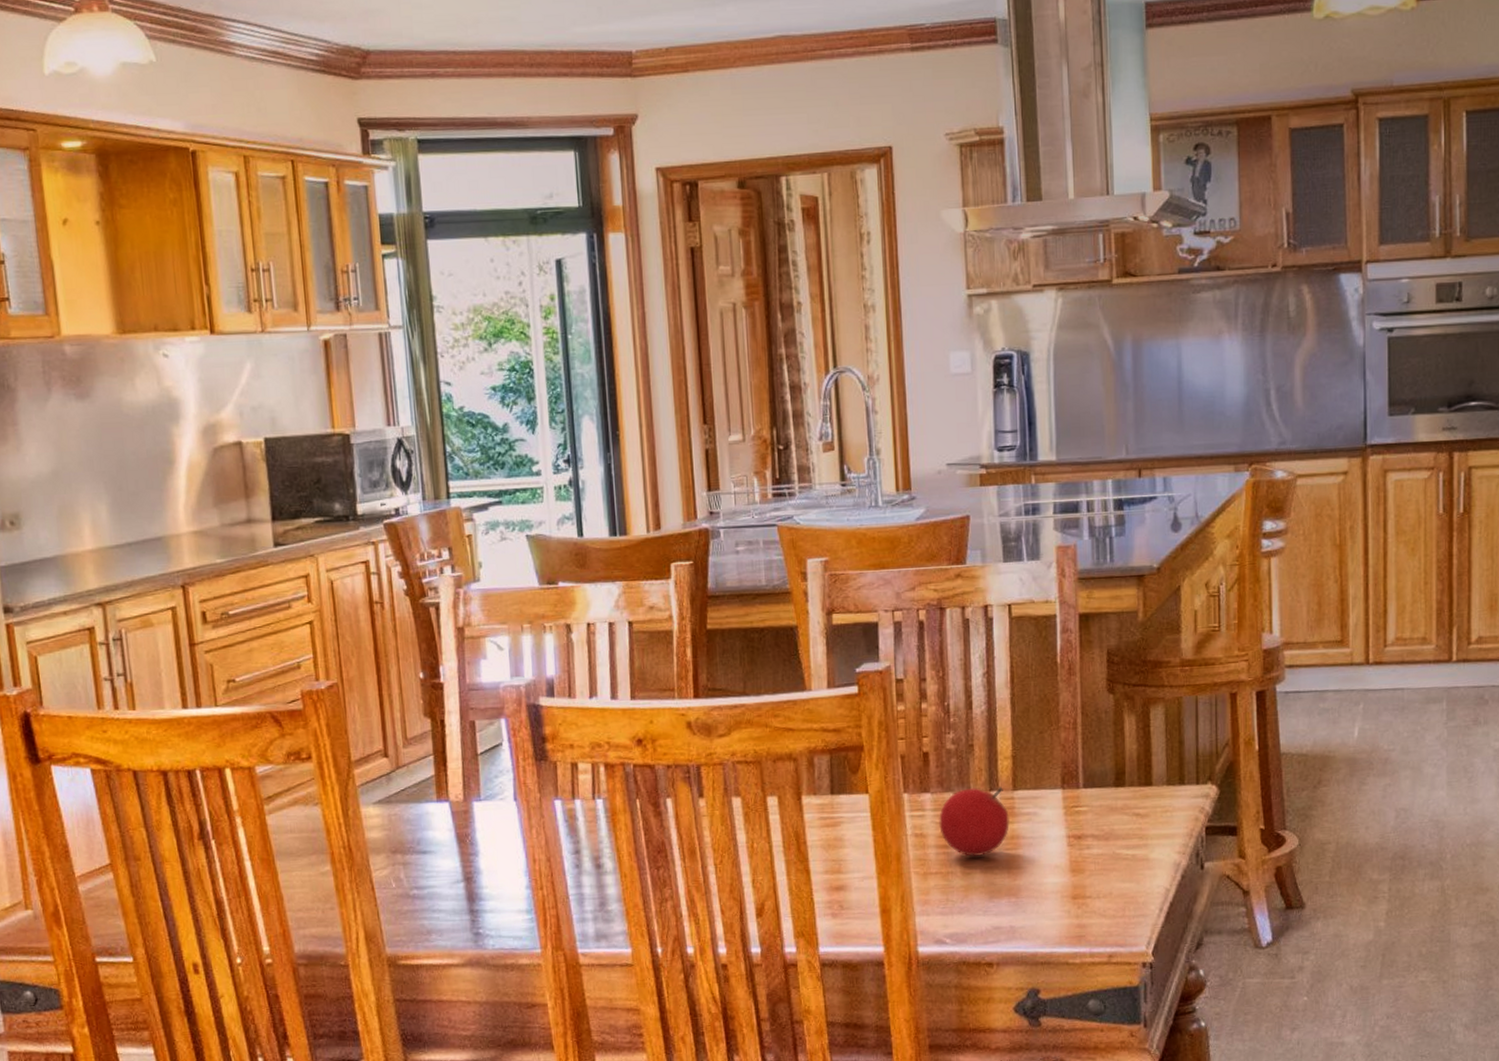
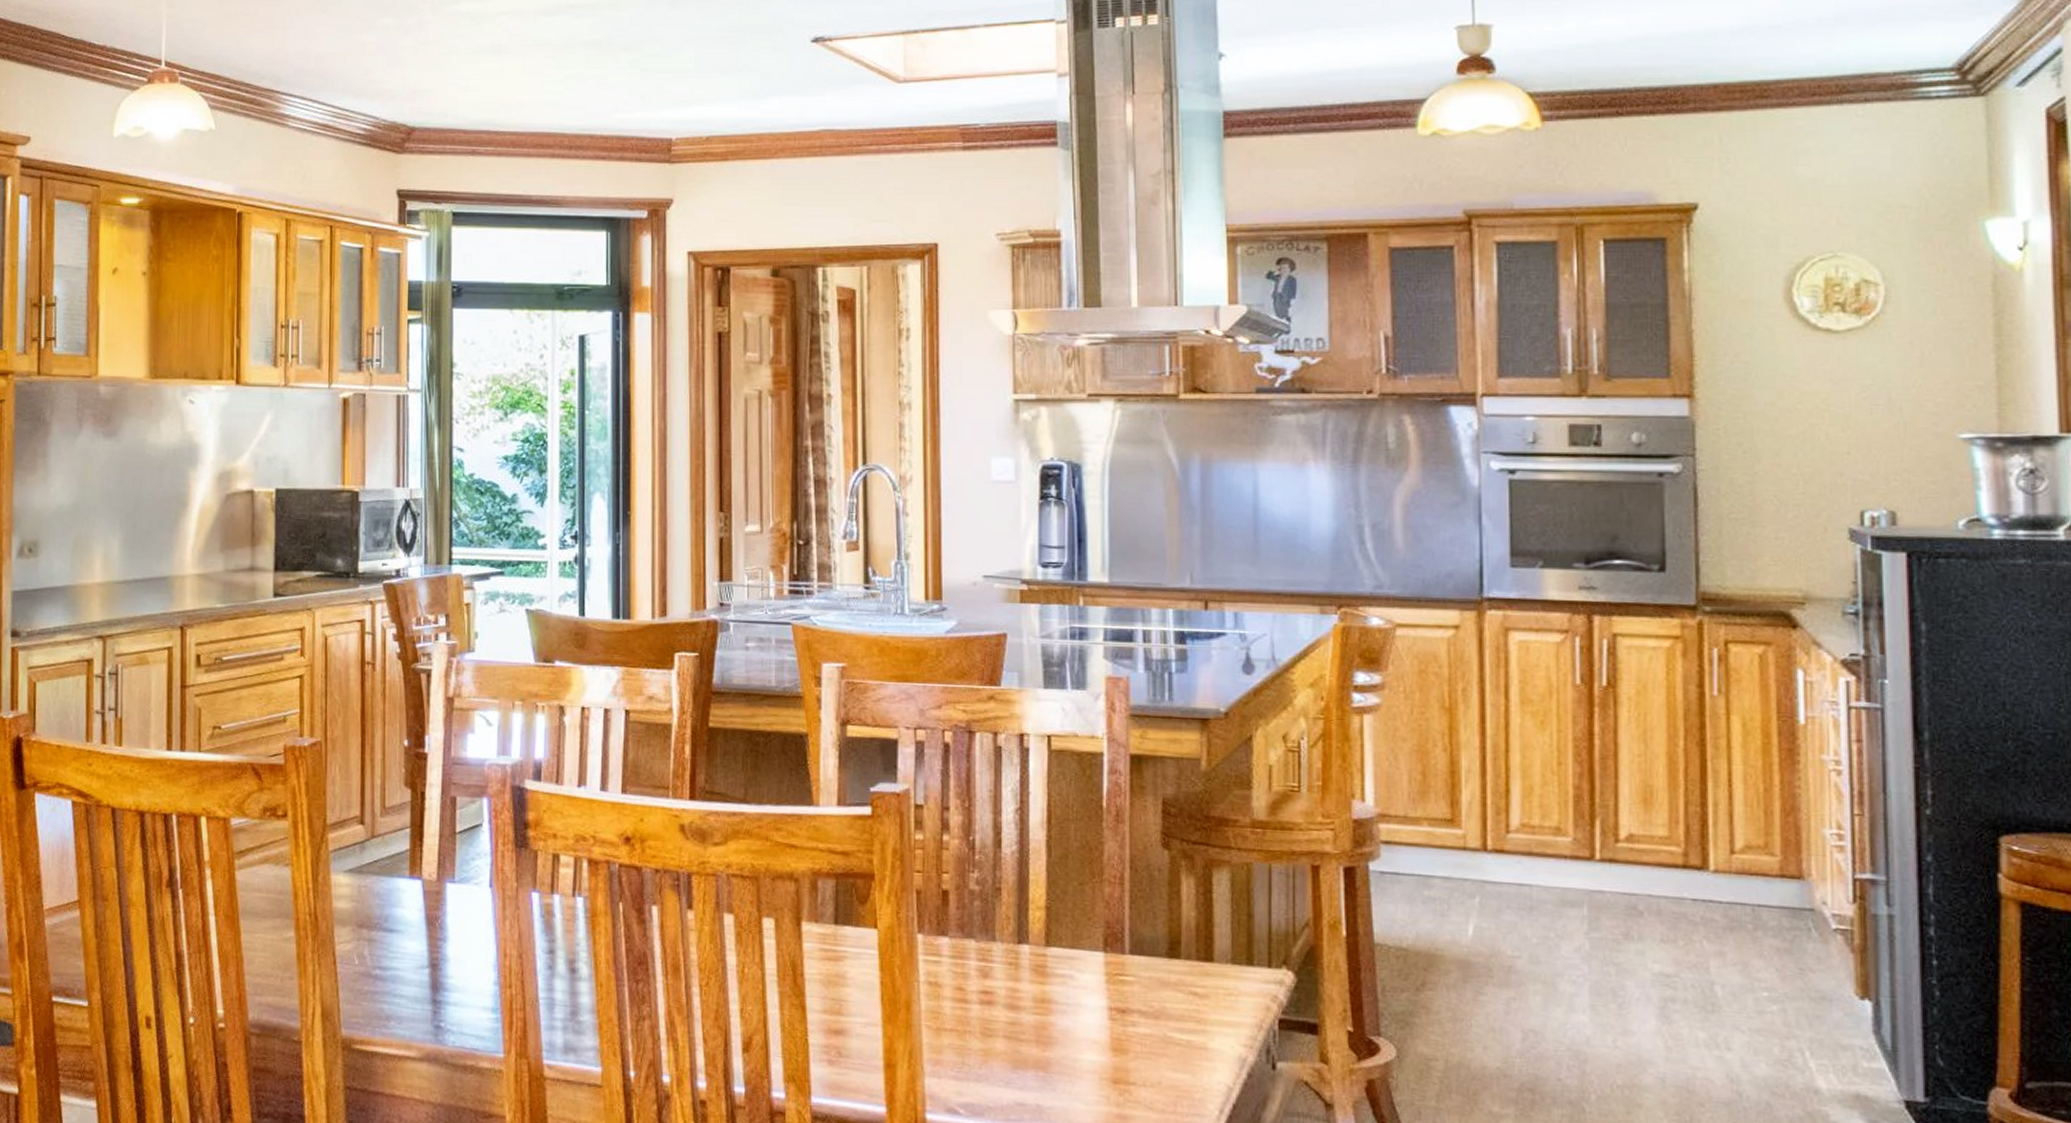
fruit: present [939,786,1010,857] -> none [957,937,1040,1018]

